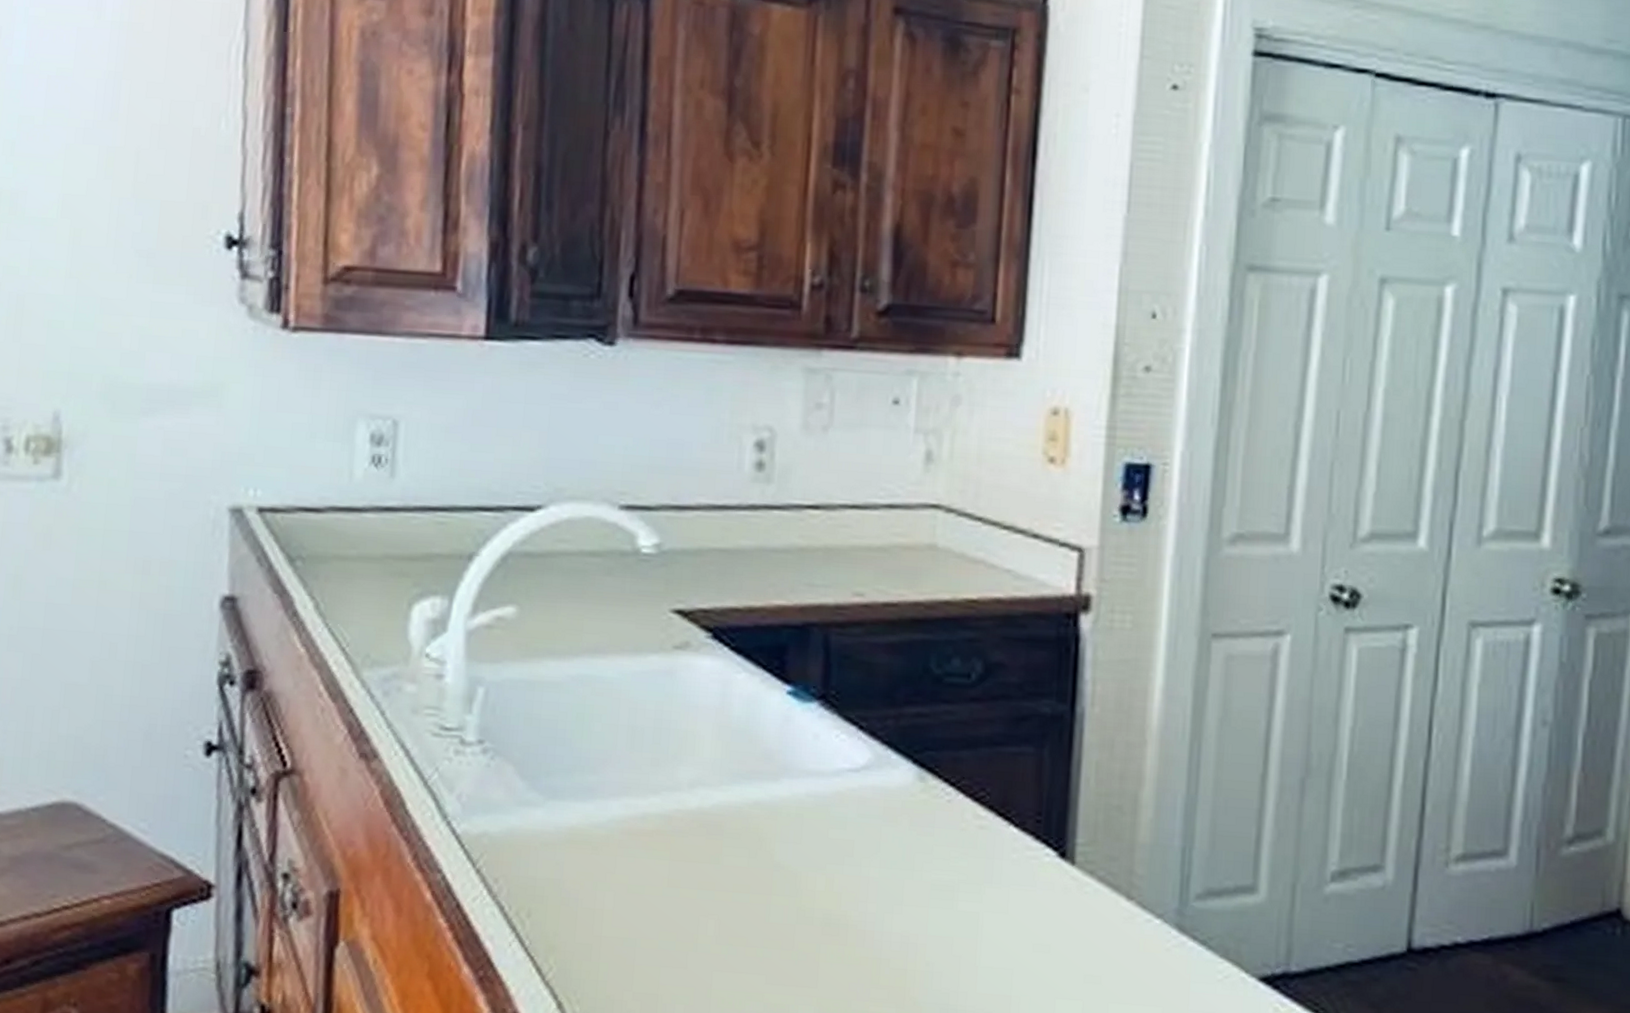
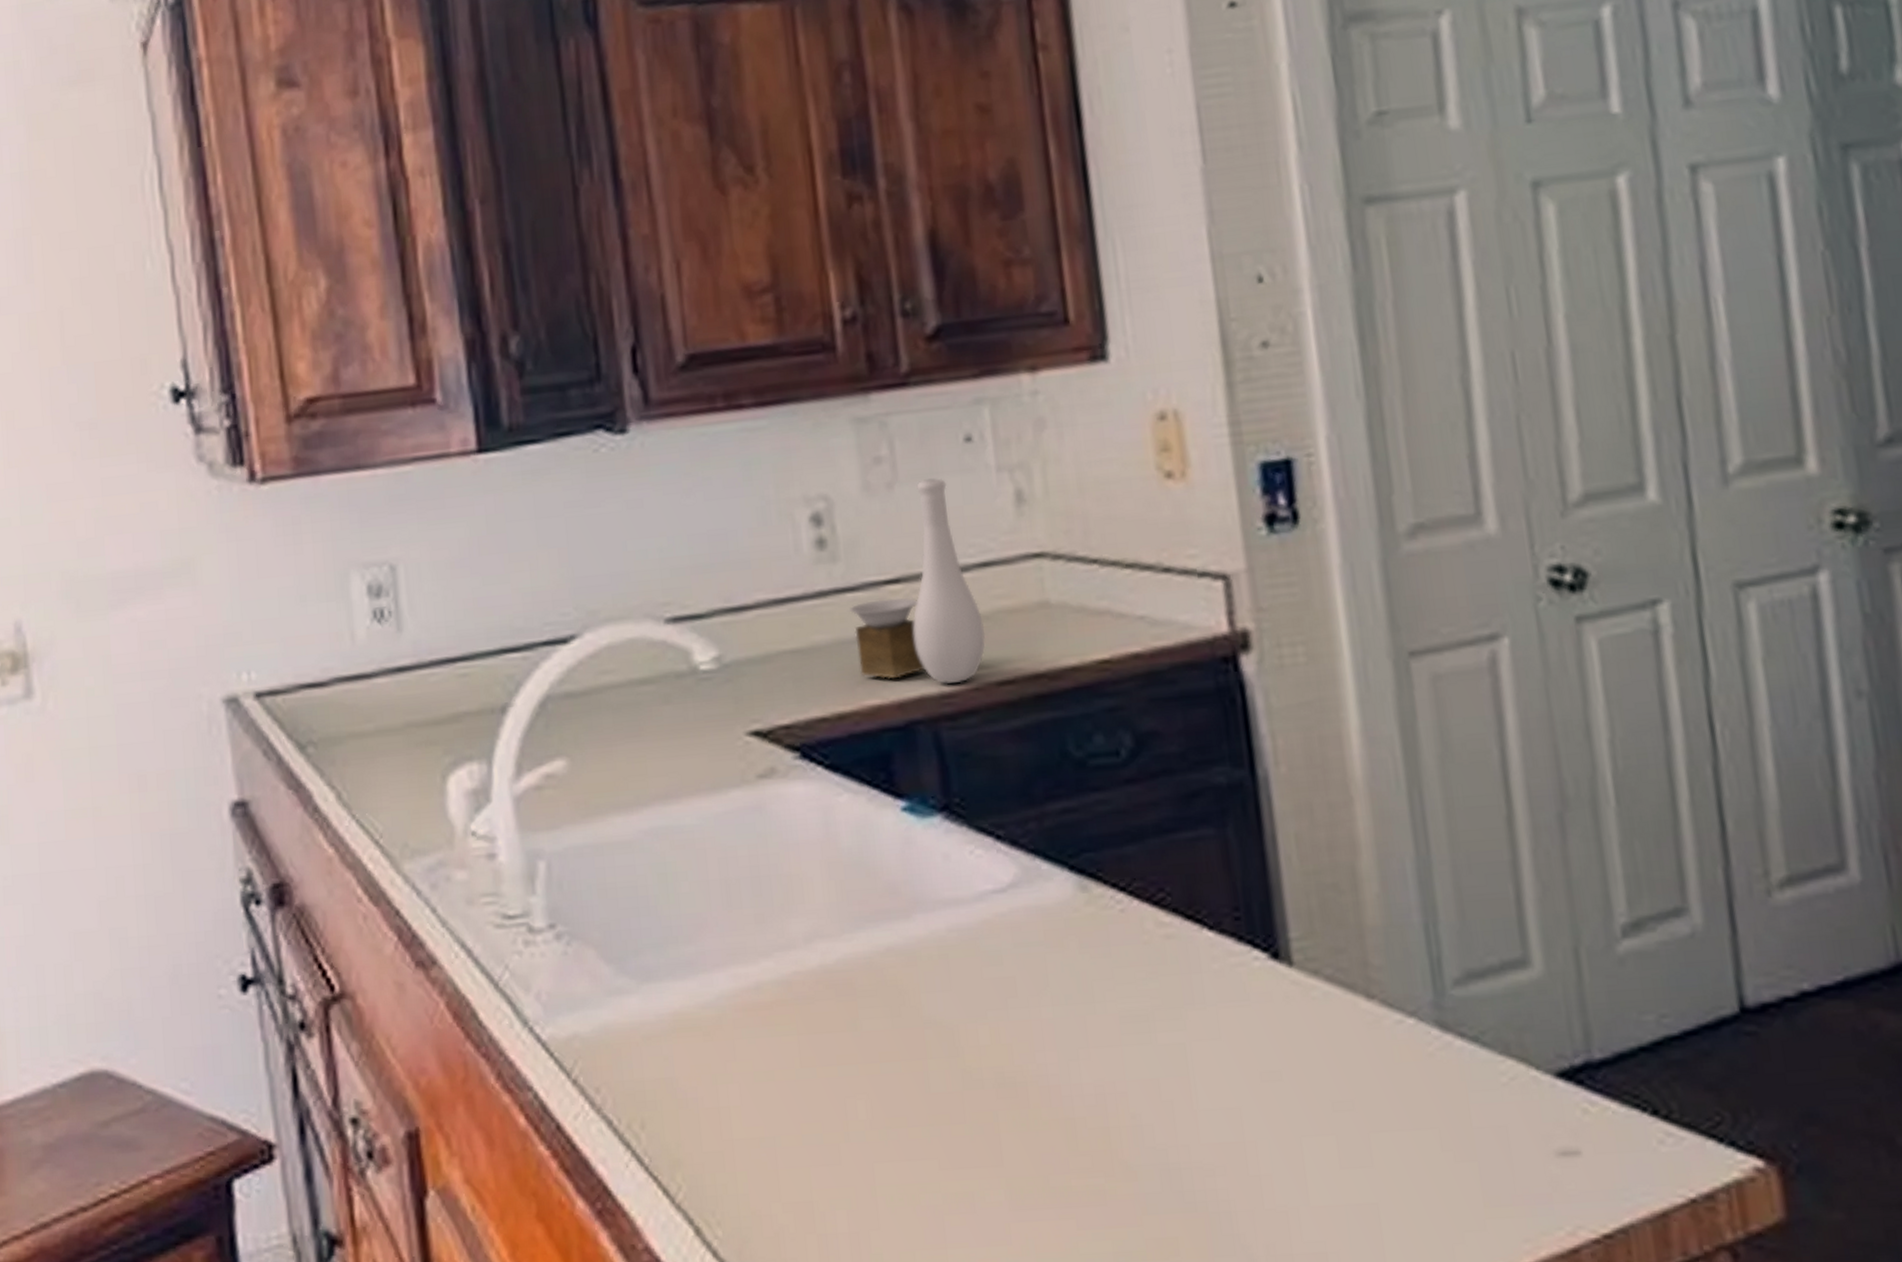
vase: none [773,428,881,599] -> present [850,478,986,684]

